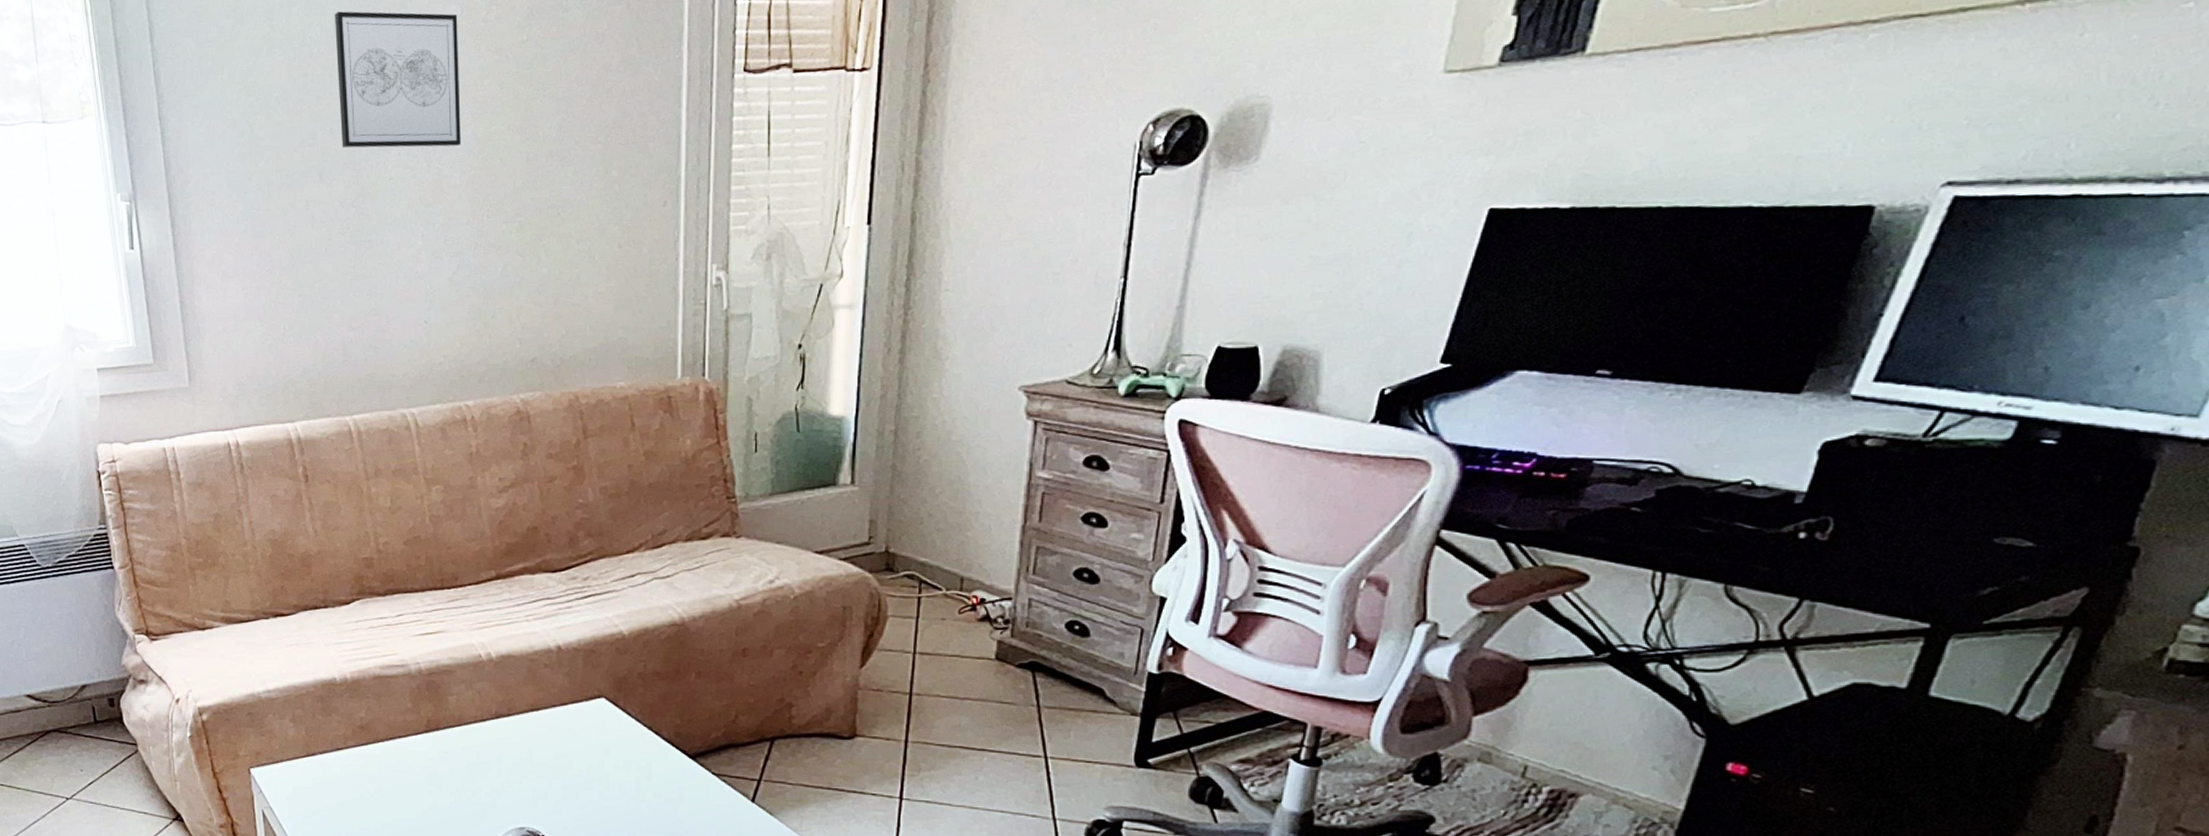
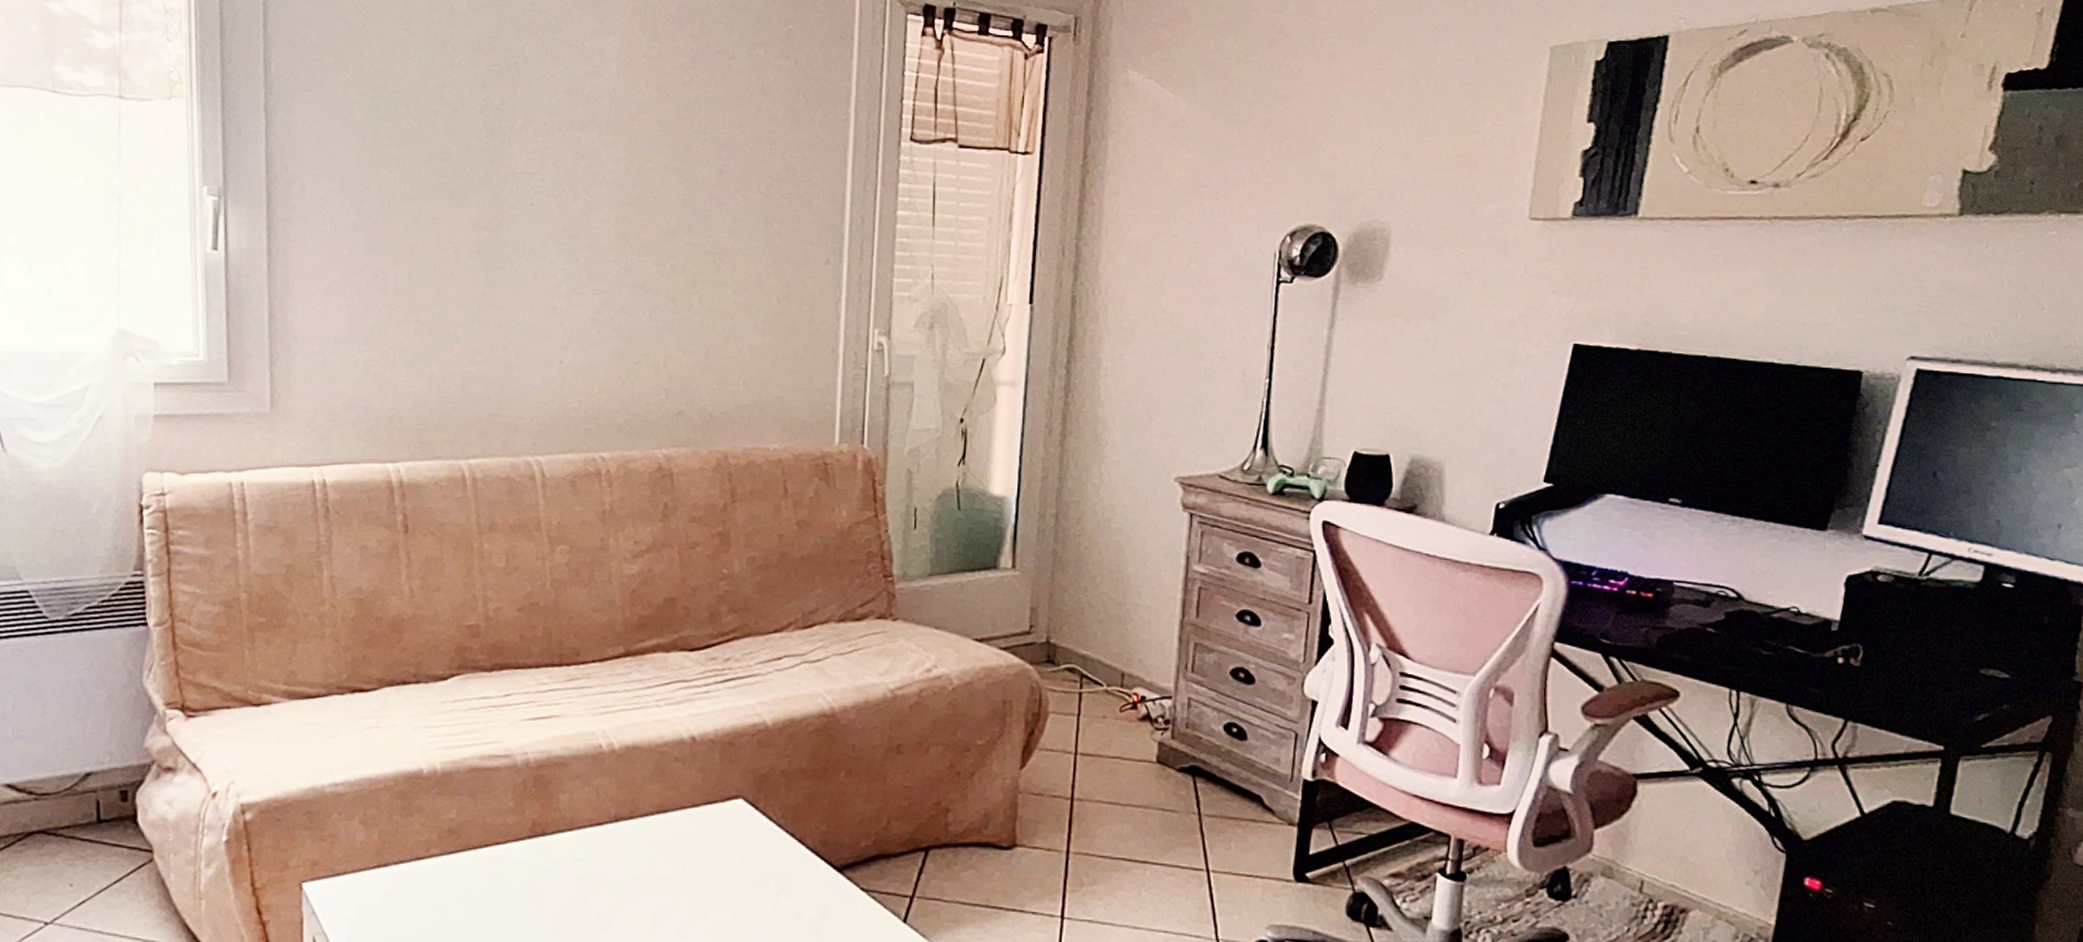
wall art: present [334,11,461,148] -> none [478,26,617,179]

